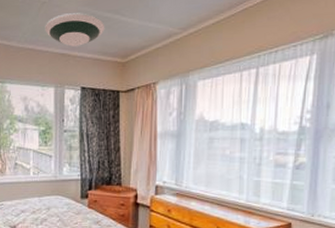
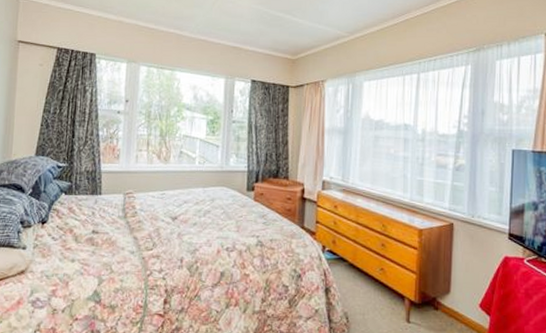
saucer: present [45,13,105,47] -> none [218,10,277,41]

